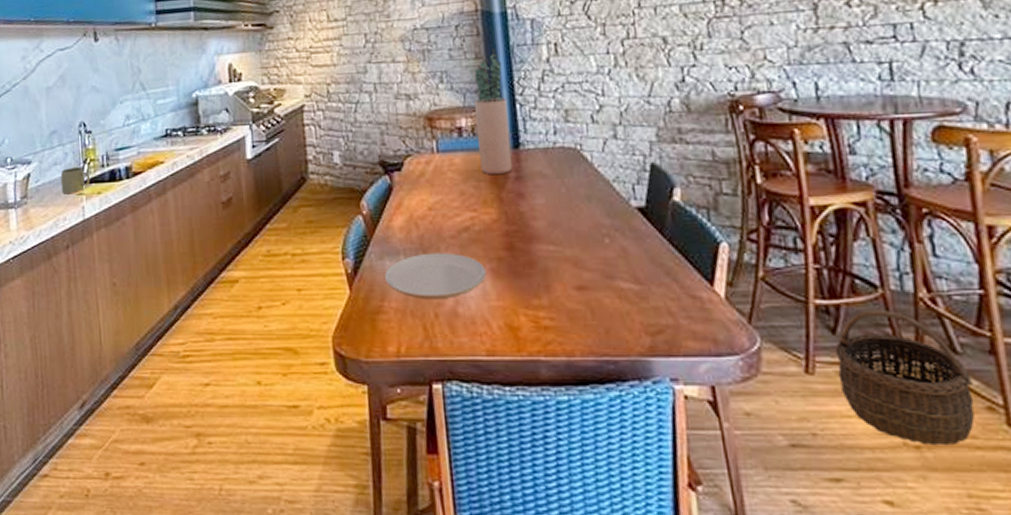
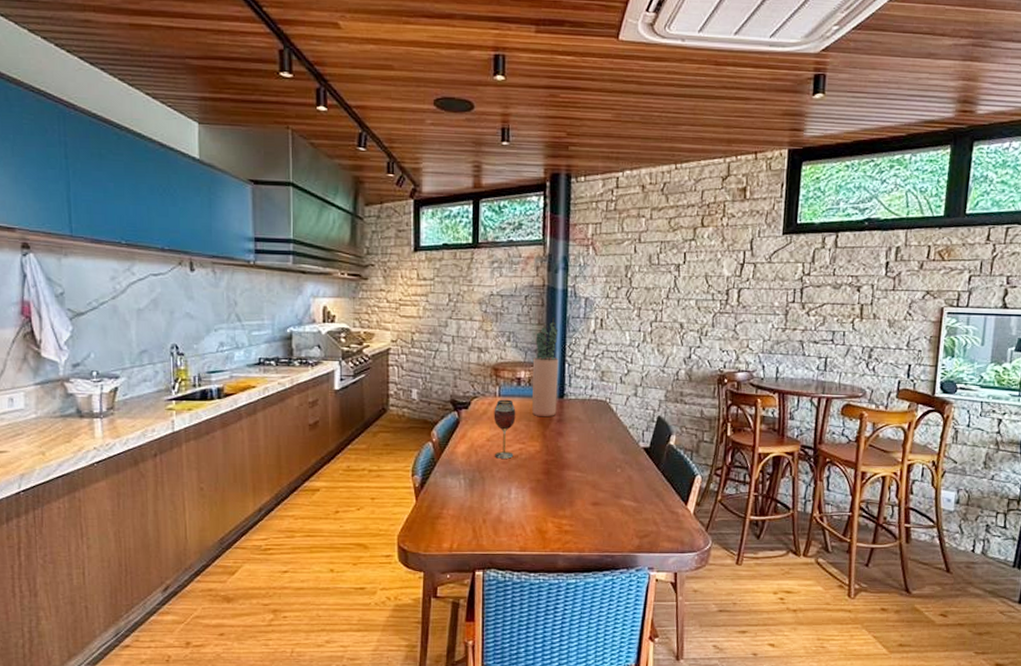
mug: present [60,167,91,194] -> none [150,385,181,409]
plate: present [385,252,486,300] -> none [446,474,526,509]
wineglass: none [433,155,464,232] -> present [493,399,516,459]
wicker basket: present [835,309,975,446] -> none [756,523,834,609]

